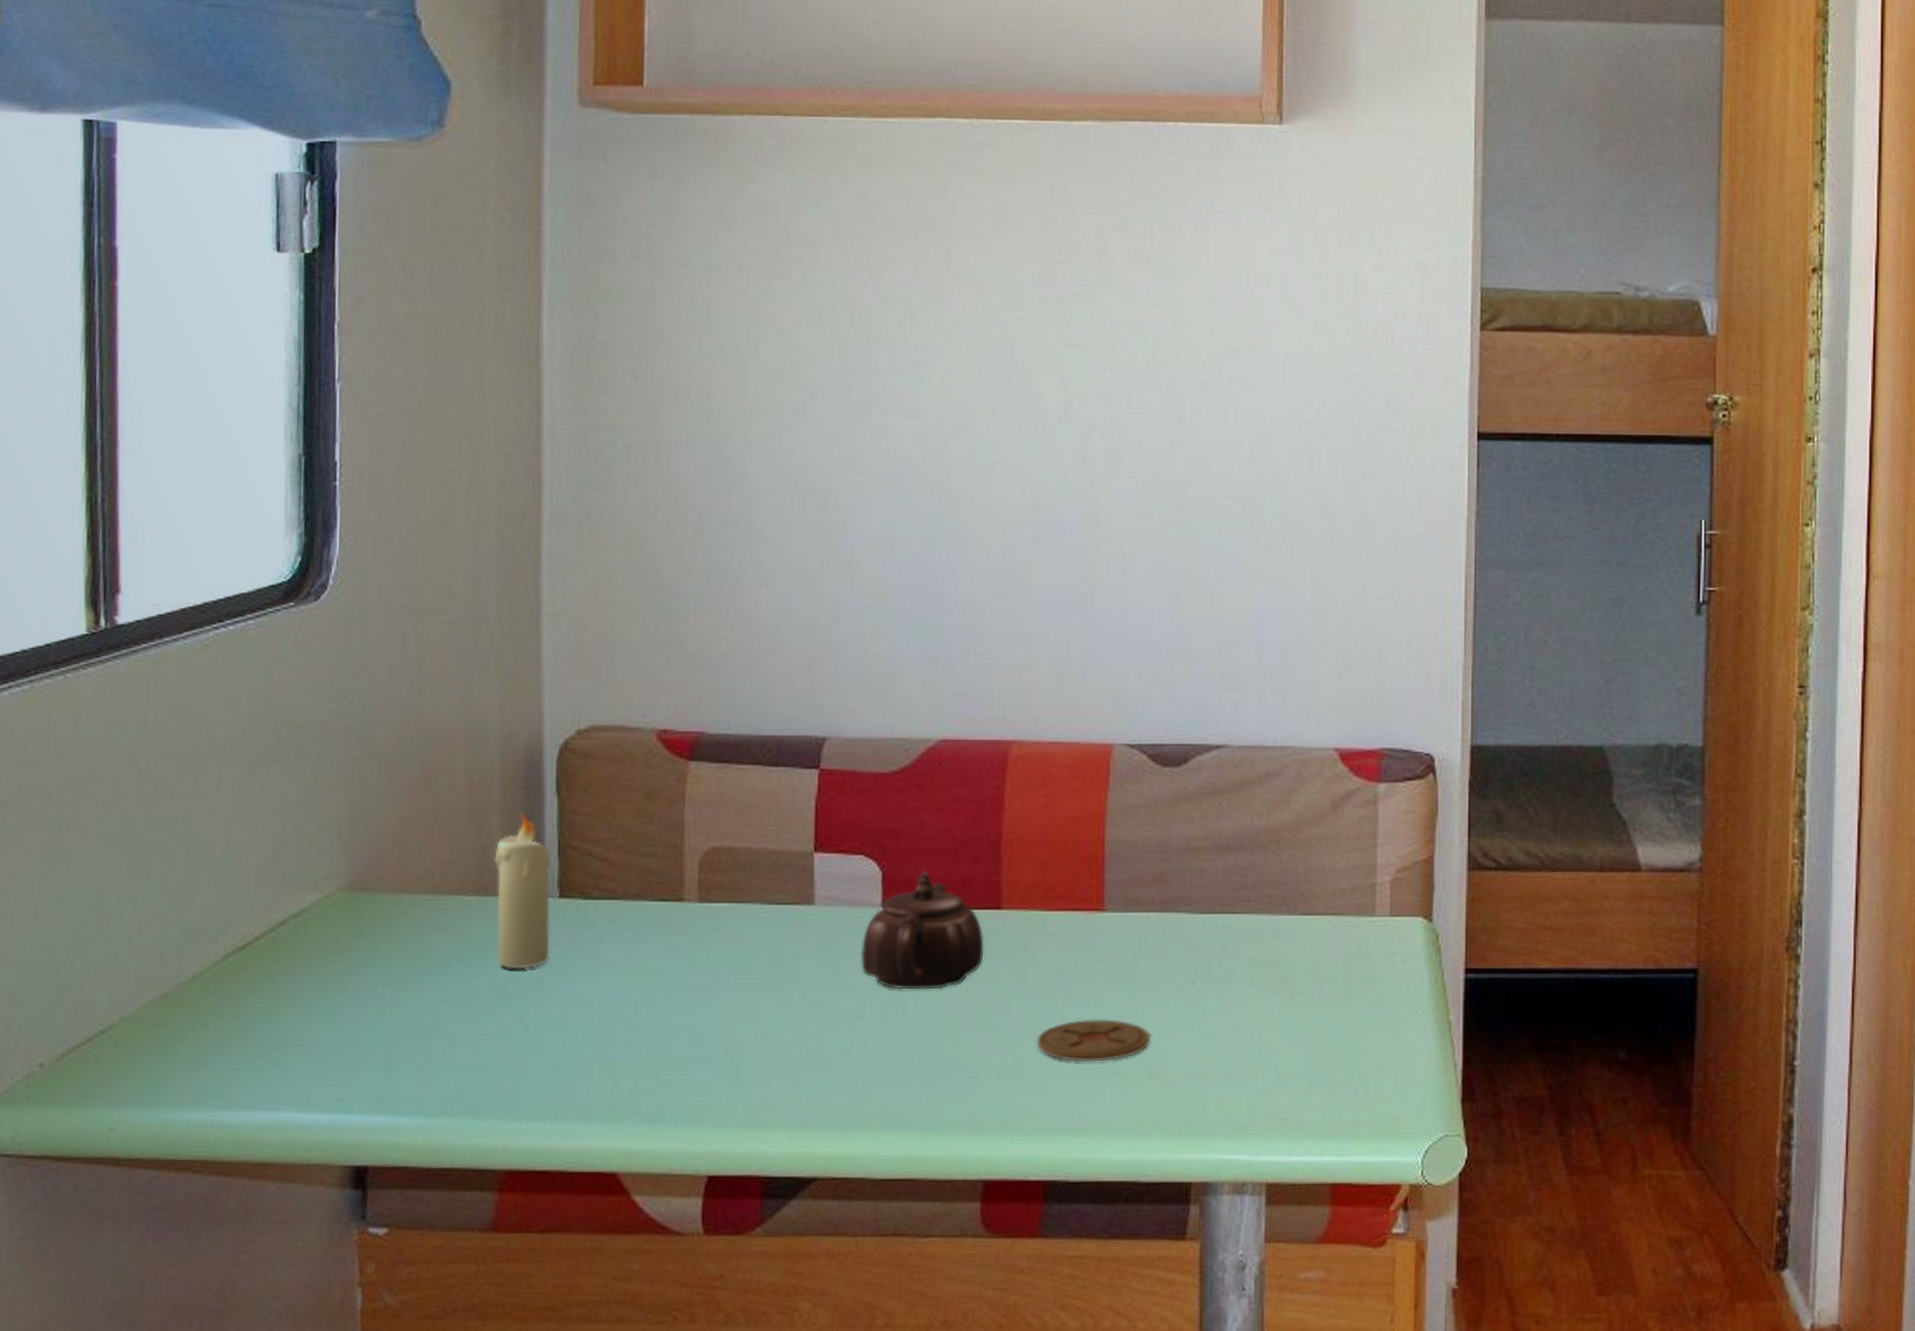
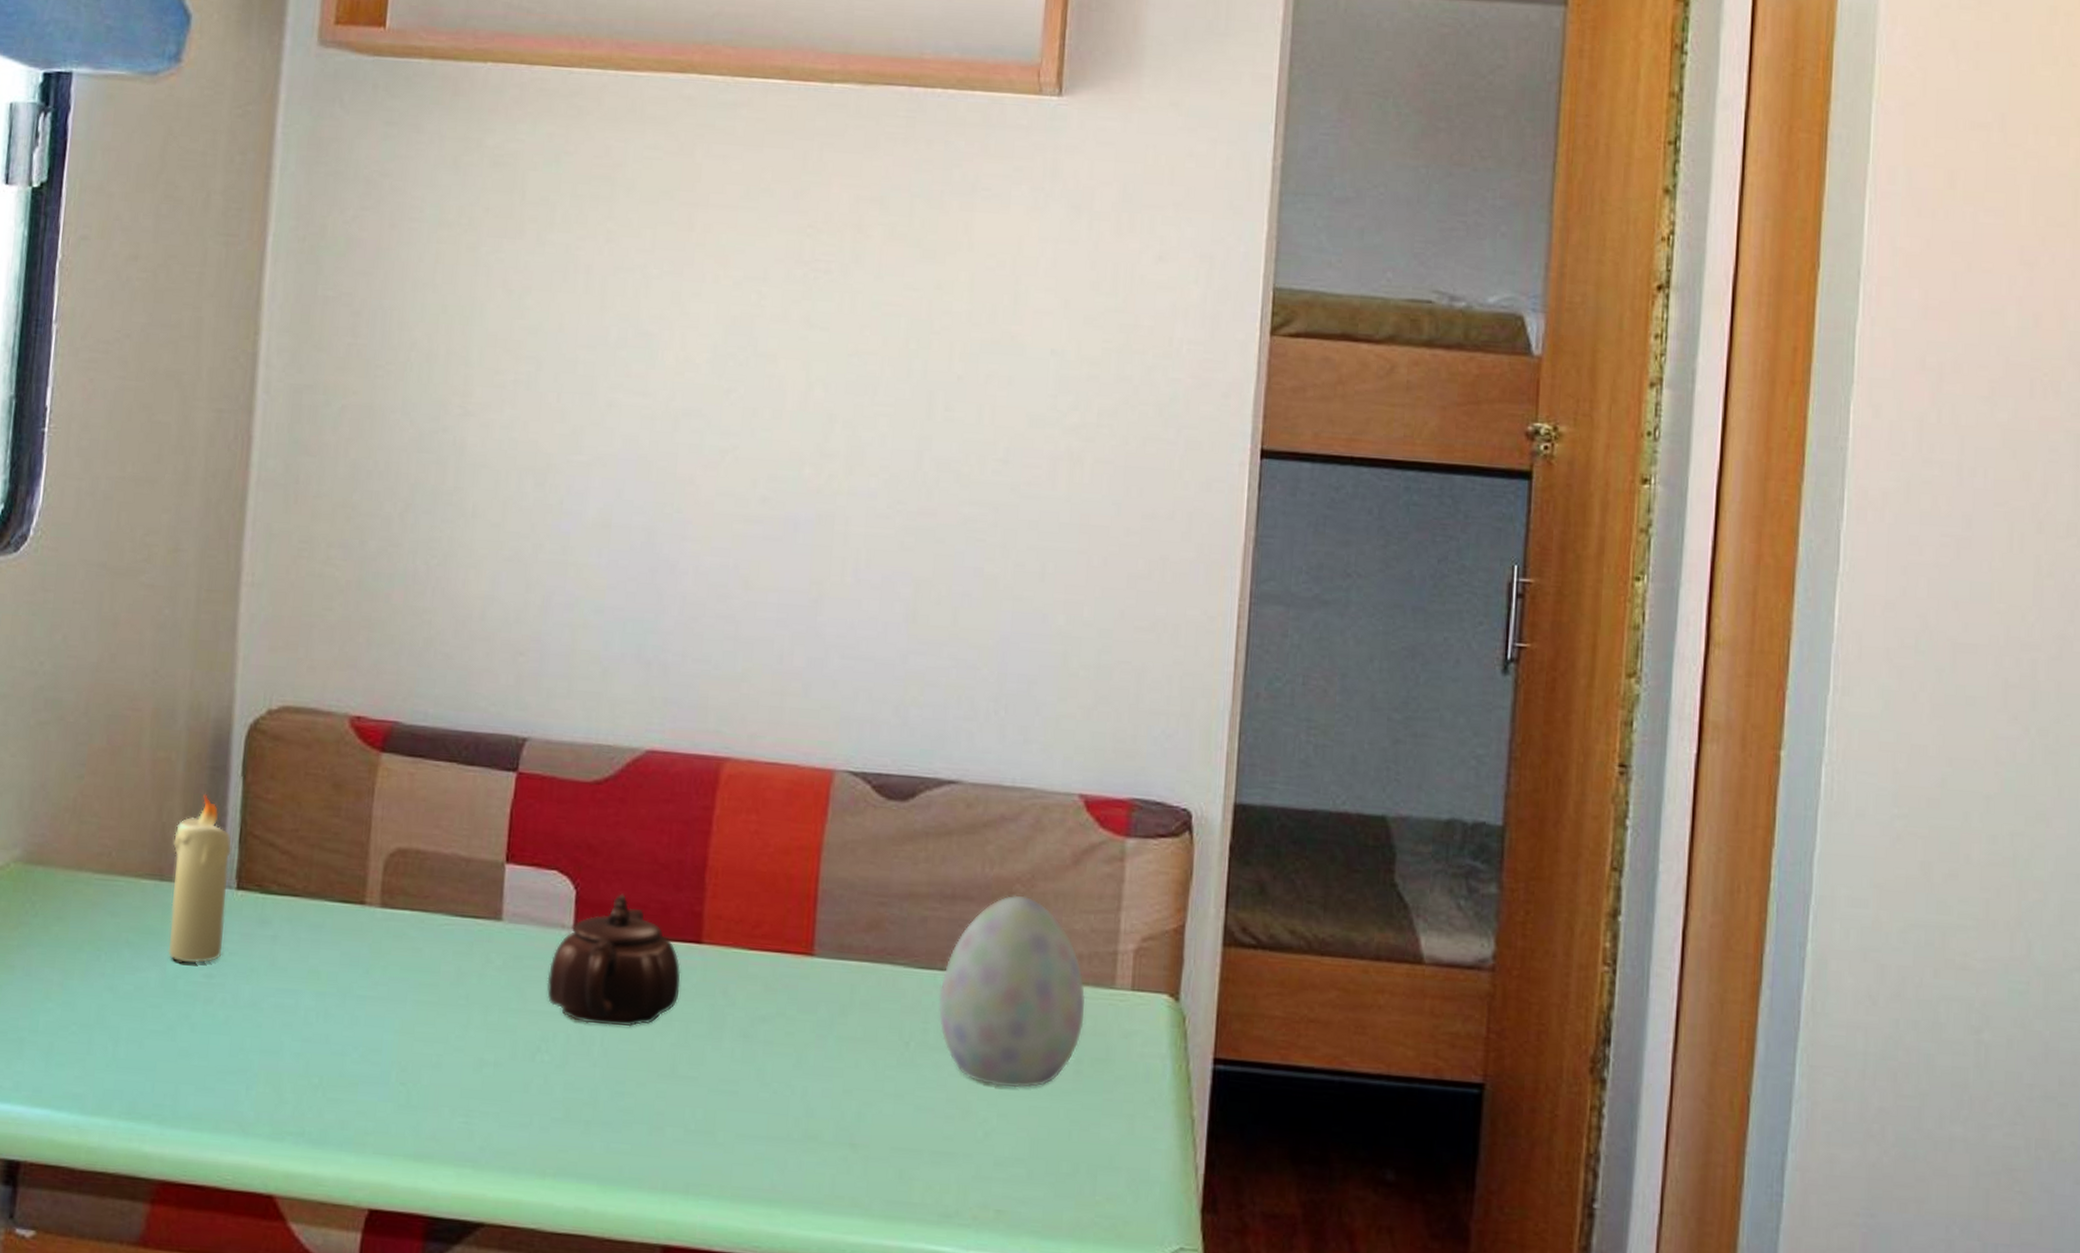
coaster: present [1037,1019,1151,1062] -> none [730,1075,856,1125]
decorative egg: none [1220,841,1350,1011] -> present [939,895,1086,1088]

